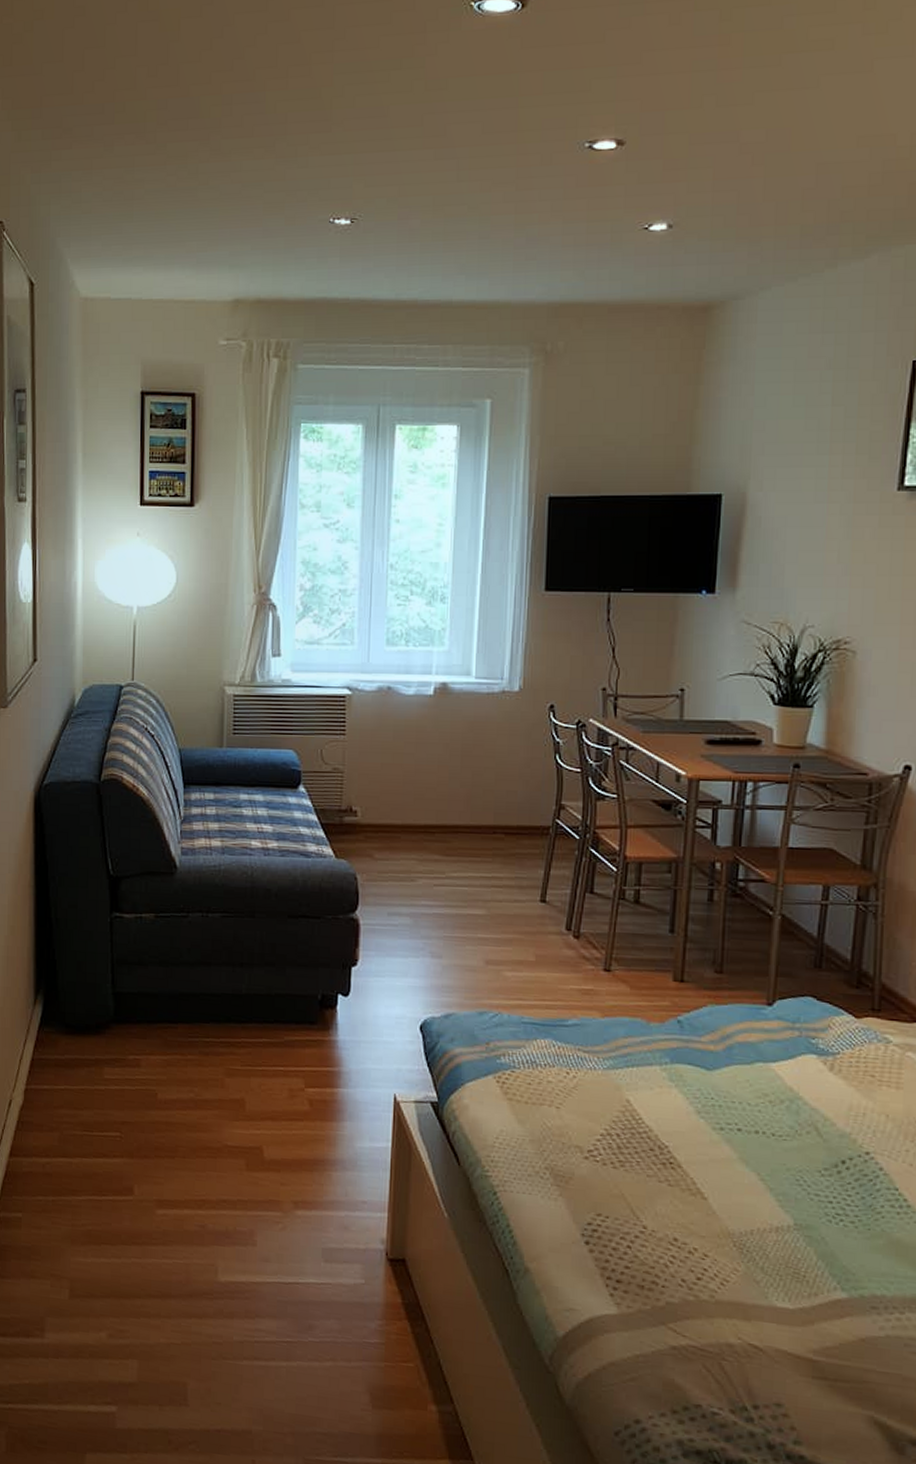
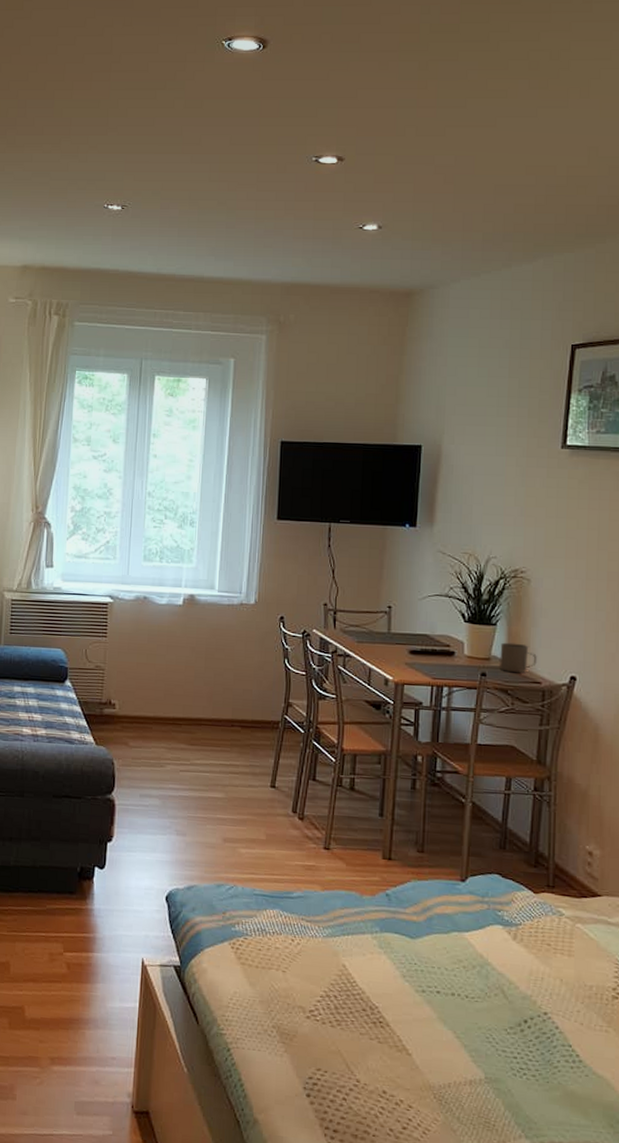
mug: none [817,727,863,762] -> present [500,642,537,672]

